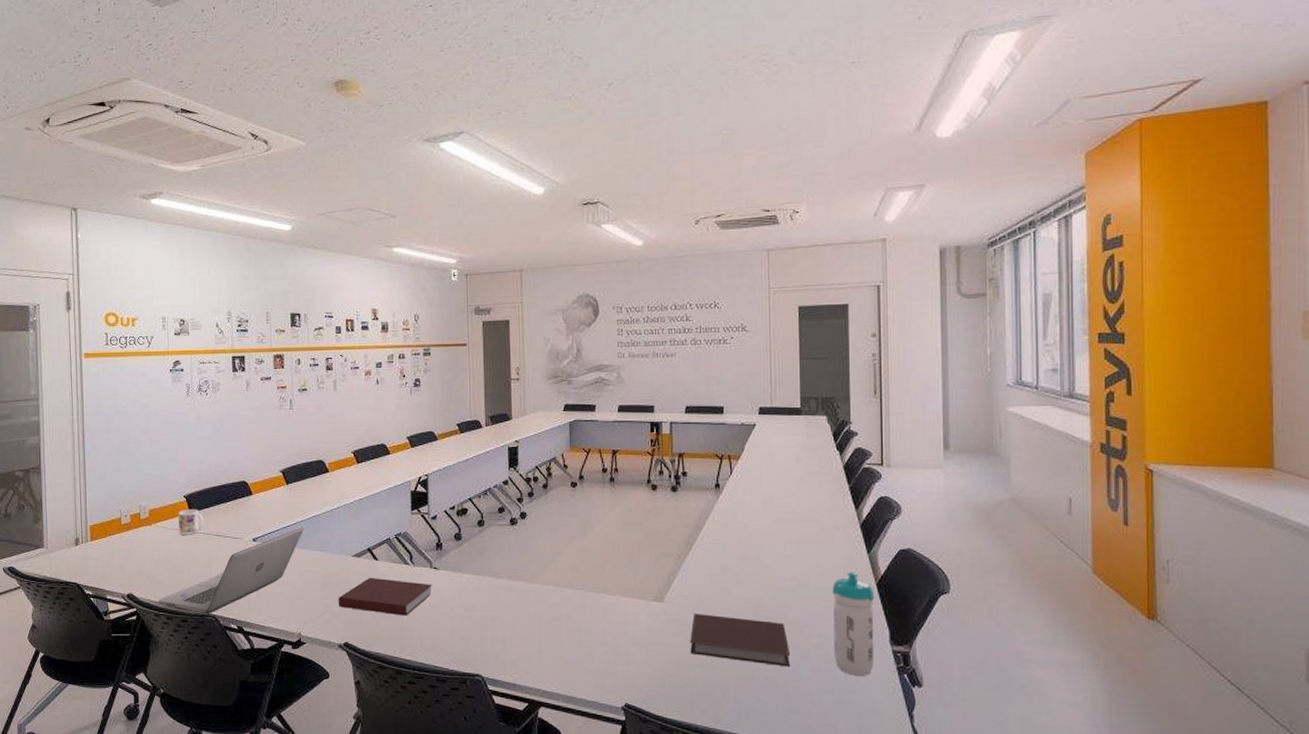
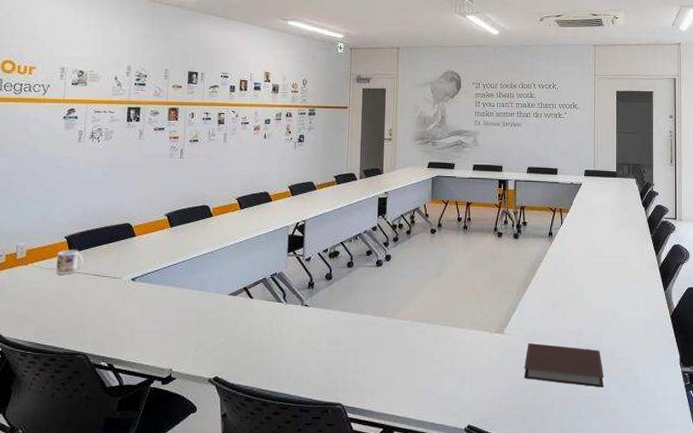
laptop: present [158,527,304,613] -> none [26,267,184,352]
notebook: present [338,577,432,616] -> none [211,314,302,350]
water bottle: present [832,572,875,676] -> none [637,306,669,393]

